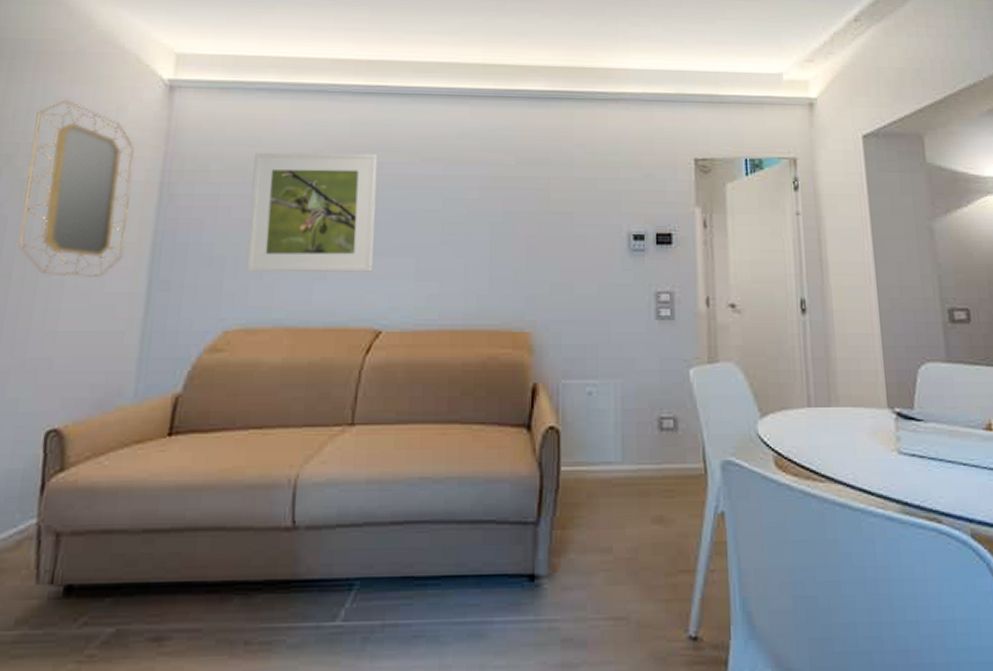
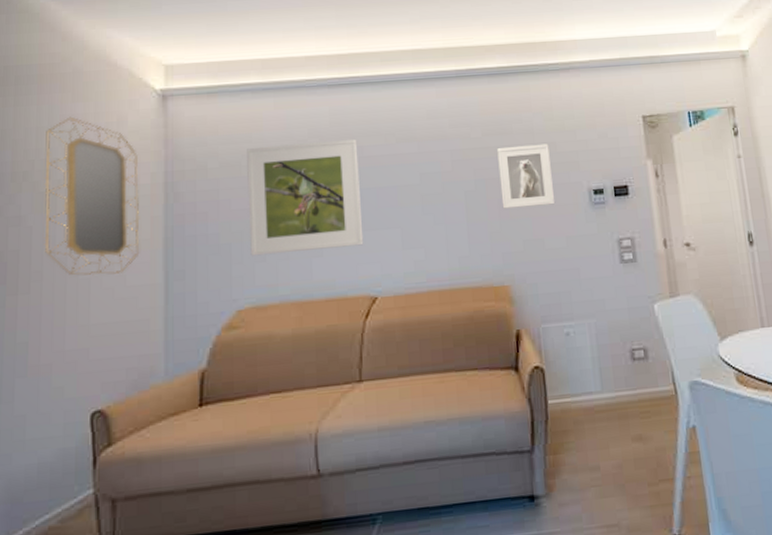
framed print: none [530,178,590,247] -> present [497,143,556,209]

